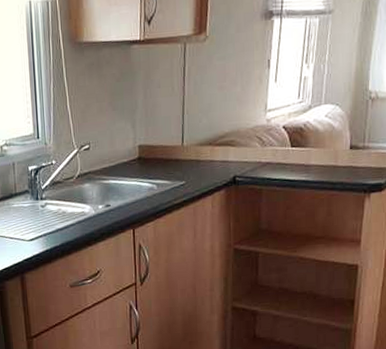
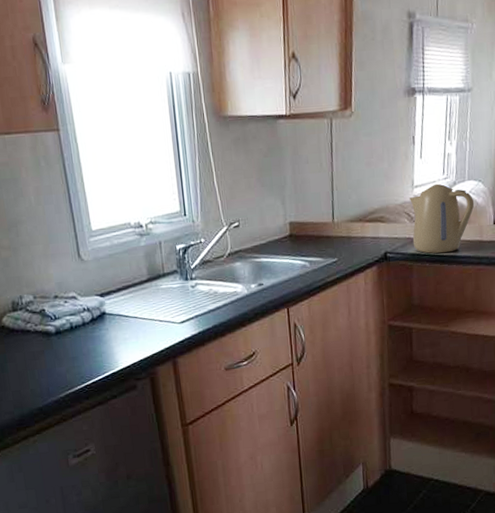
kettle: none [262,107,330,178] -> present [410,183,475,254]

